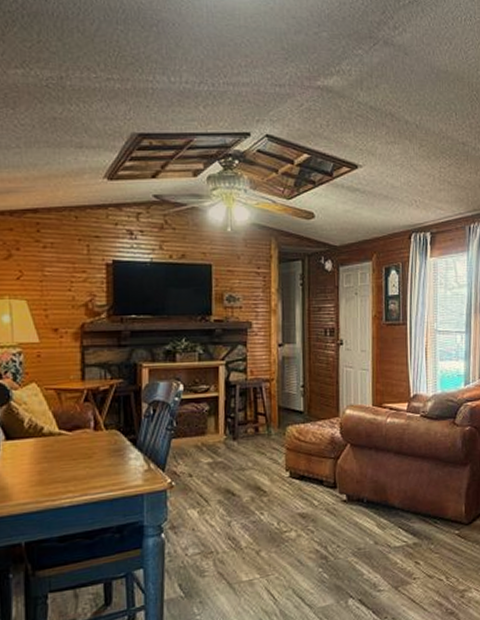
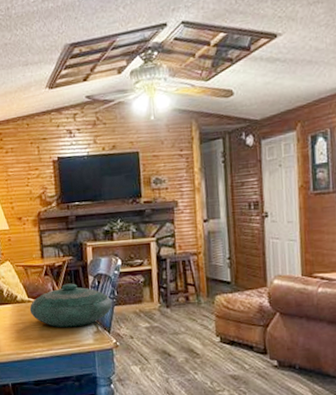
decorative bowl: none [59,411,169,467] -> present [29,283,112,328]

